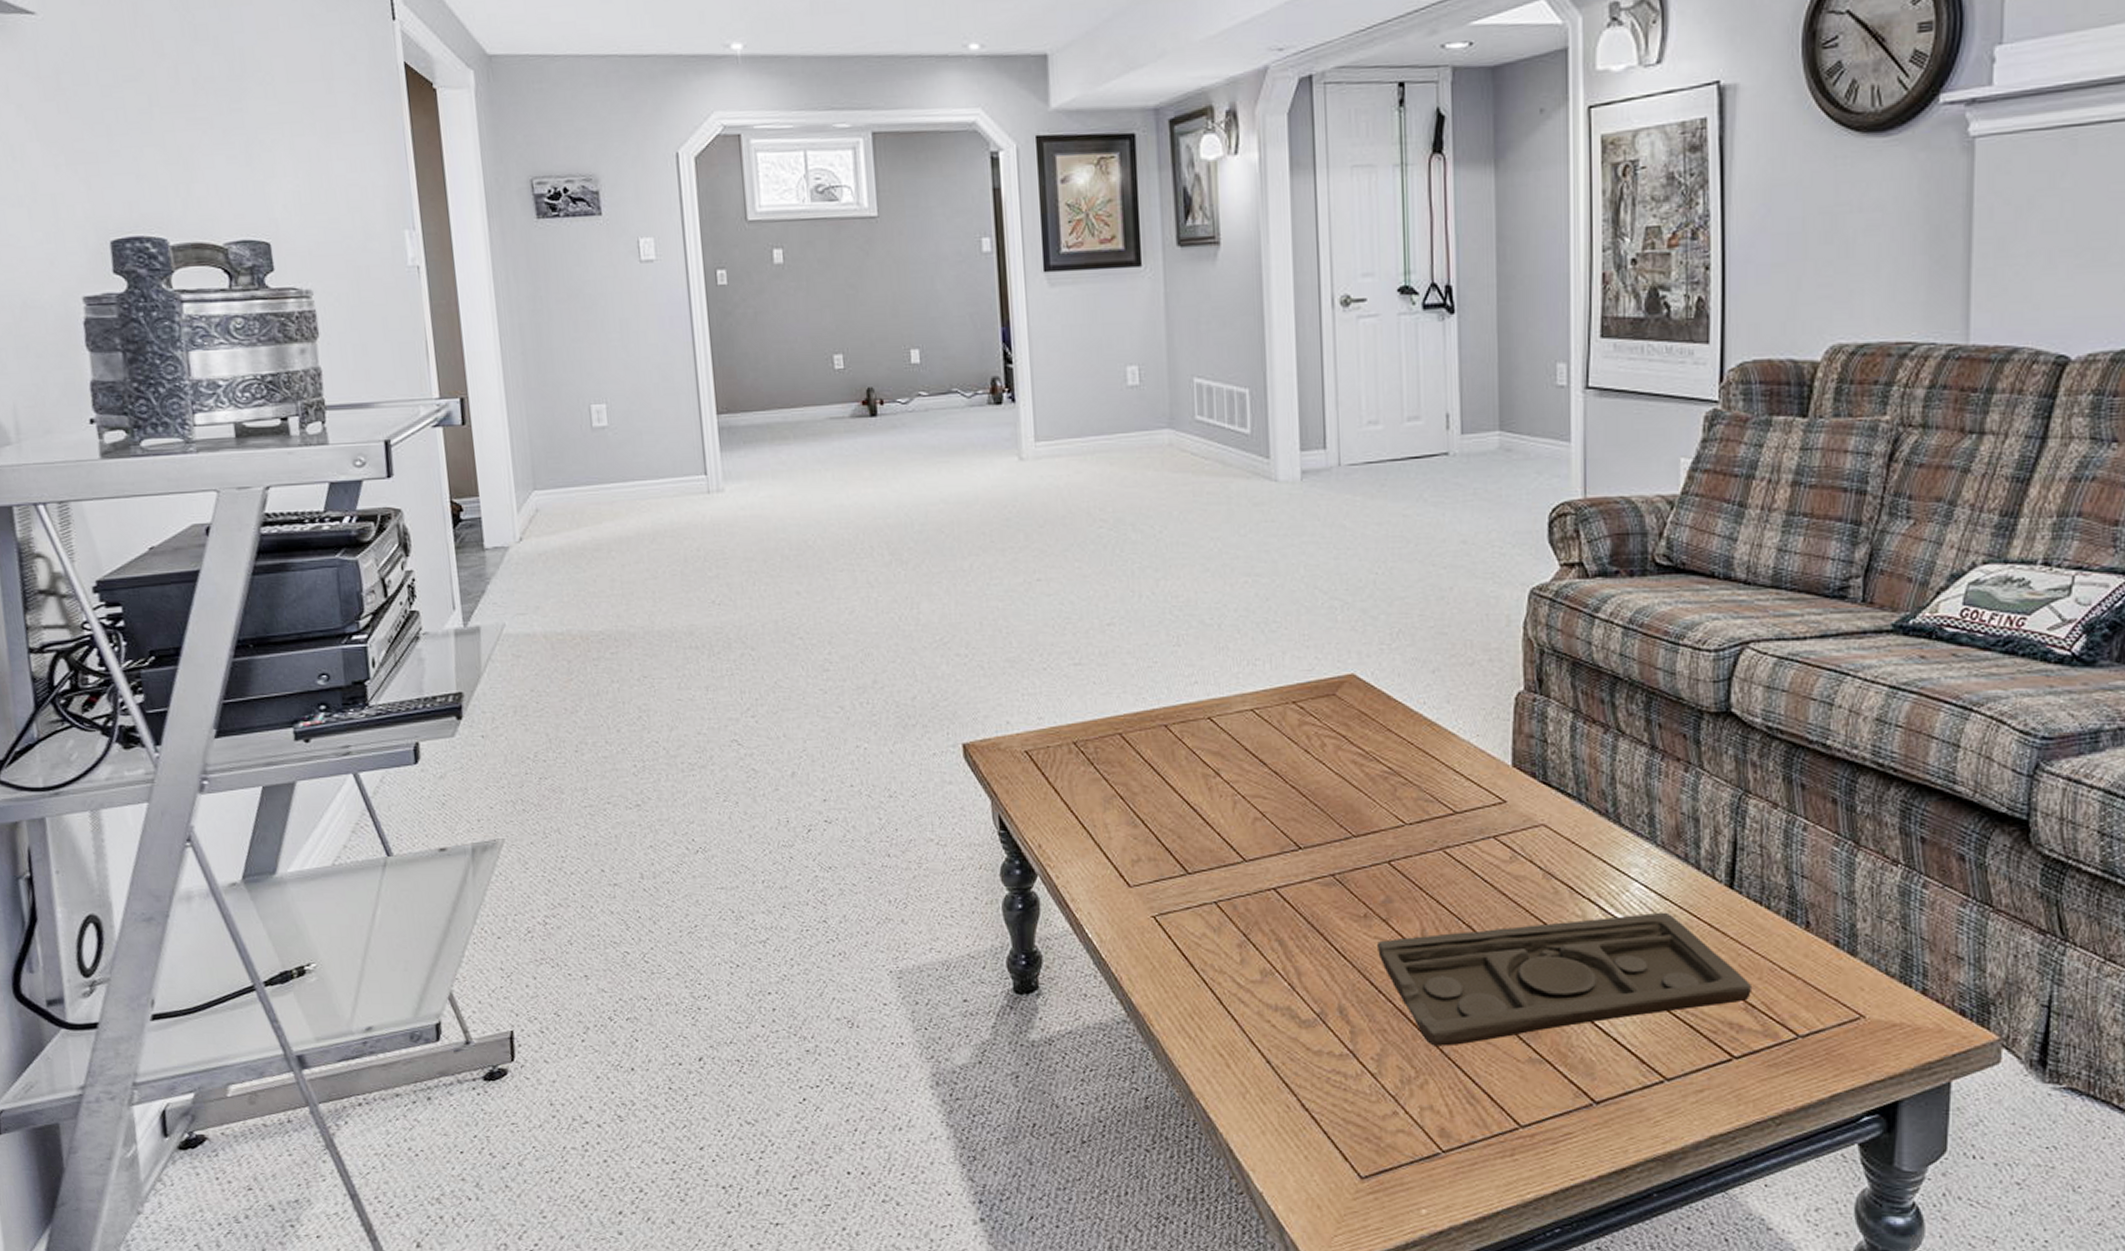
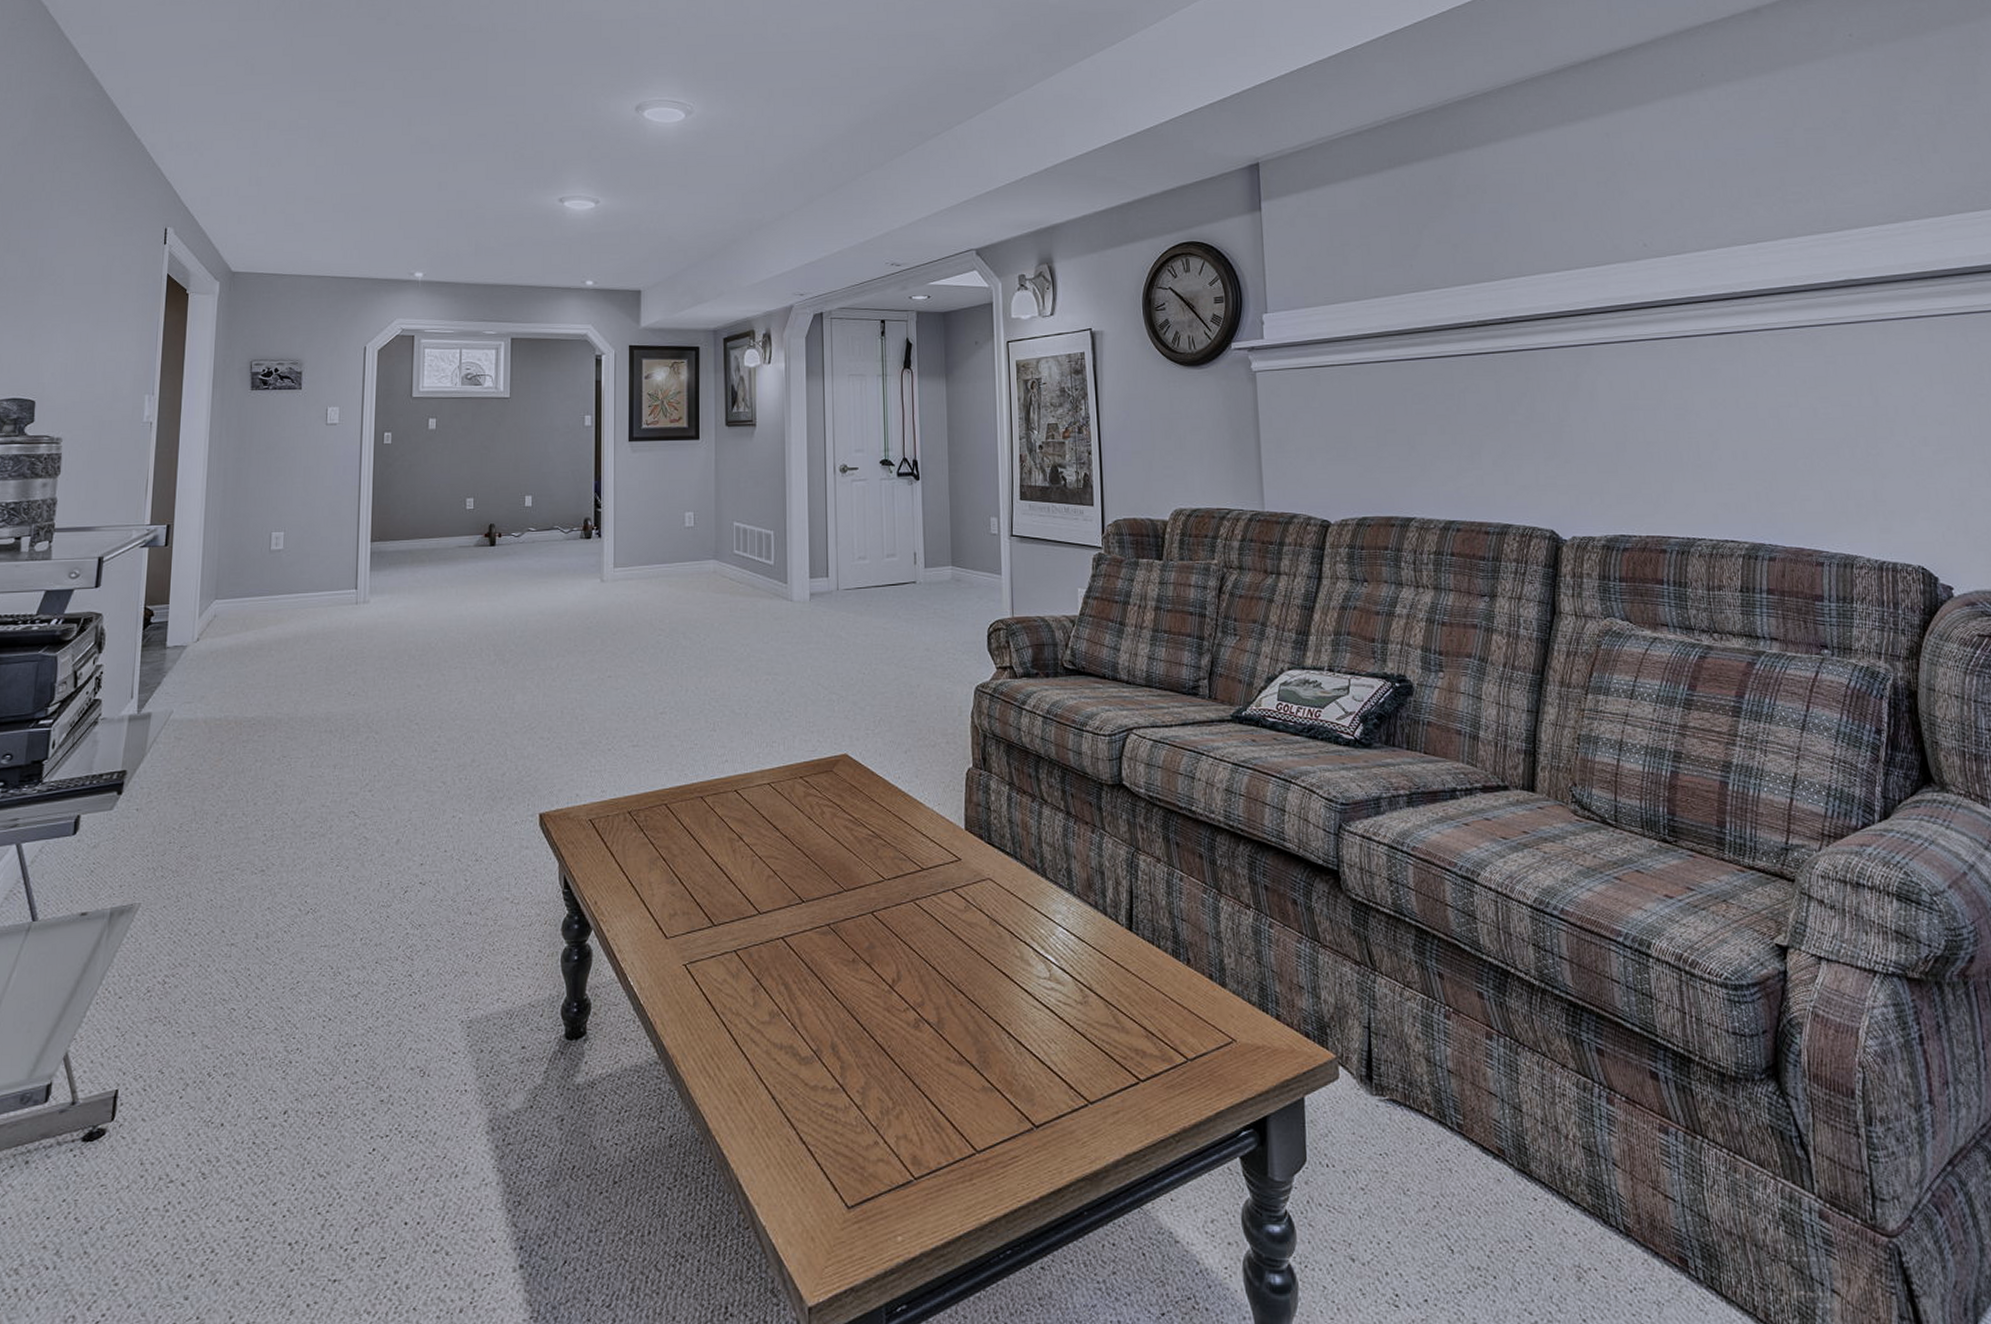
decorative tray: present [1377,912,1751,1047] -> none [863,952,1150,1078]

